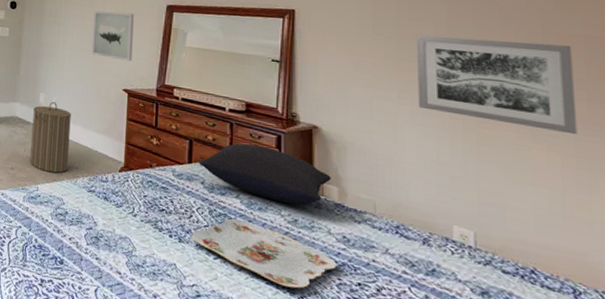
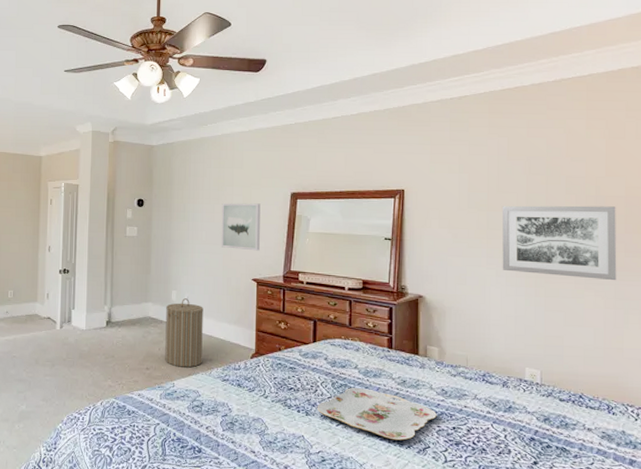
pillow: present [199,143,331,205] -> none [323,318,433,368]

